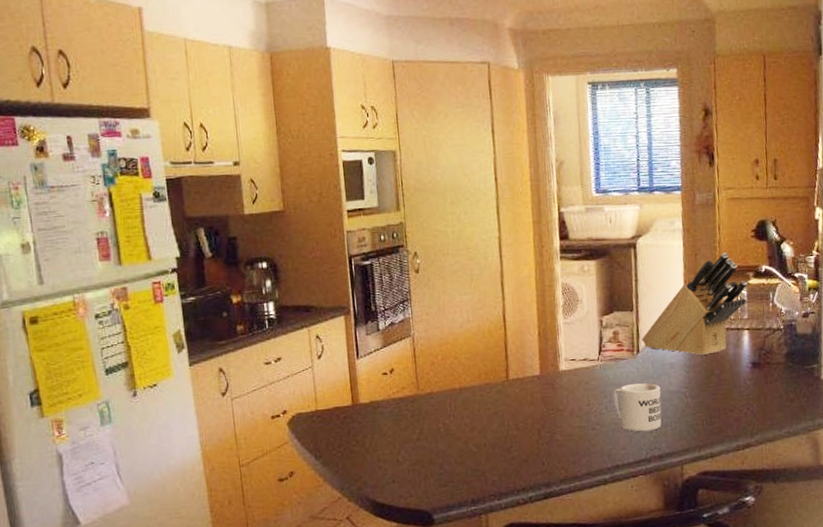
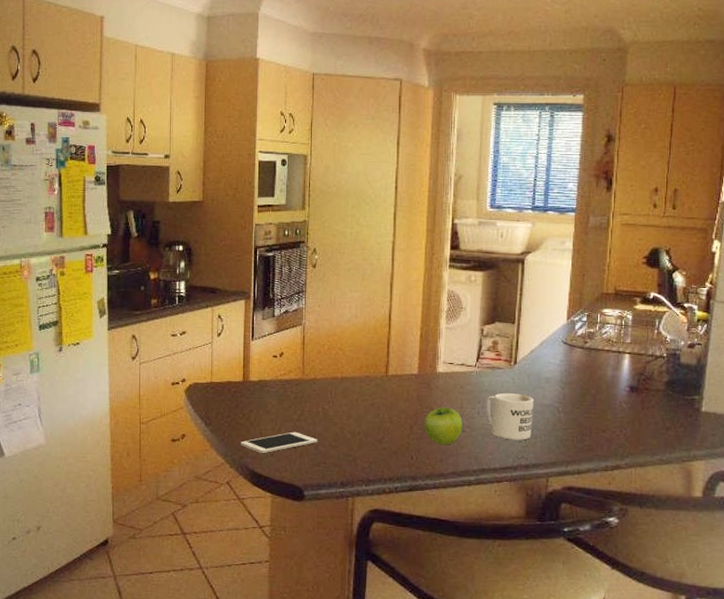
cell phone: none [356,452,442,481] -> present [240,431,318,453]
fruit: none [551,405,592,446] -> present [424,407,463,445]
knife block: present [642,253,748,356] -> none [520,276,634,375]

